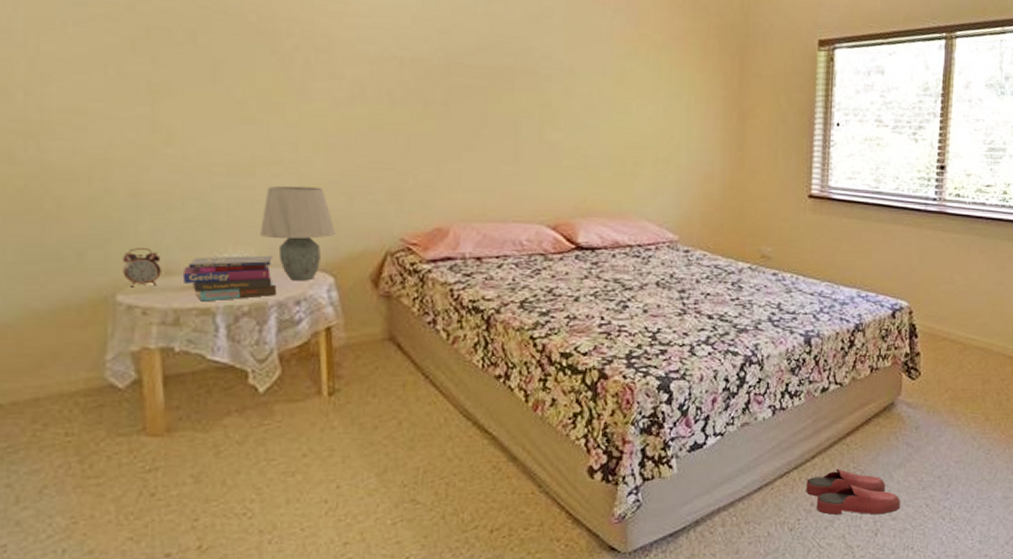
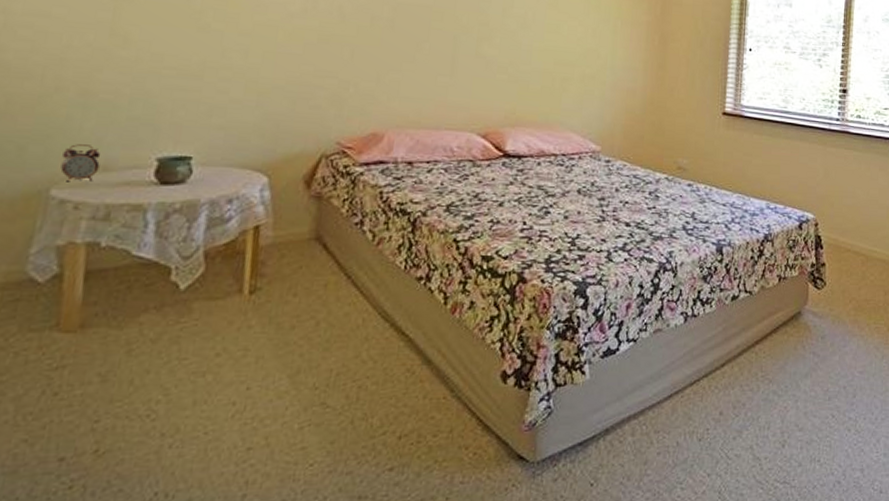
books: present [182,255,277,302] -> none [119,154,212,198]
table lamp: present [260,185,336,281] -> none [201,89,275,180]
slippers: present [806,468,901,515] -> none [715,377,808,426]

